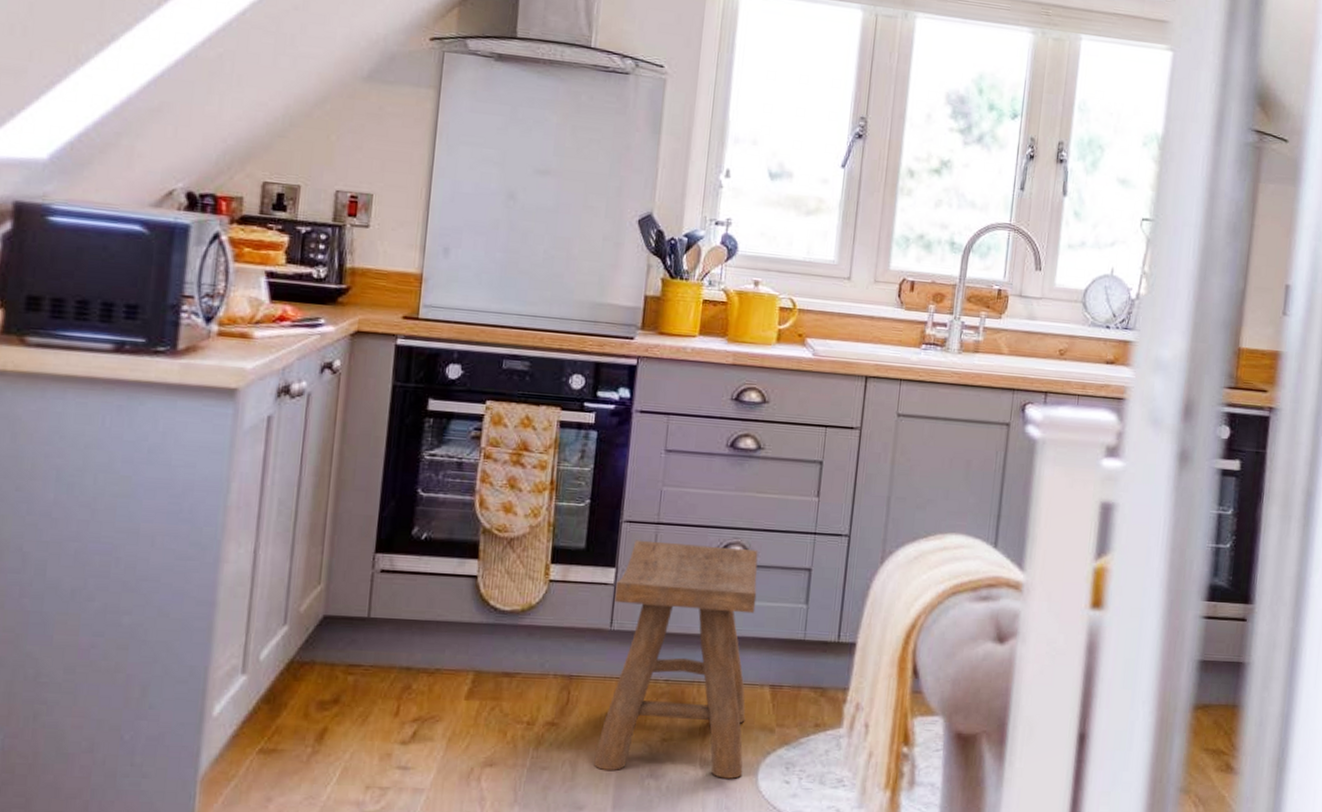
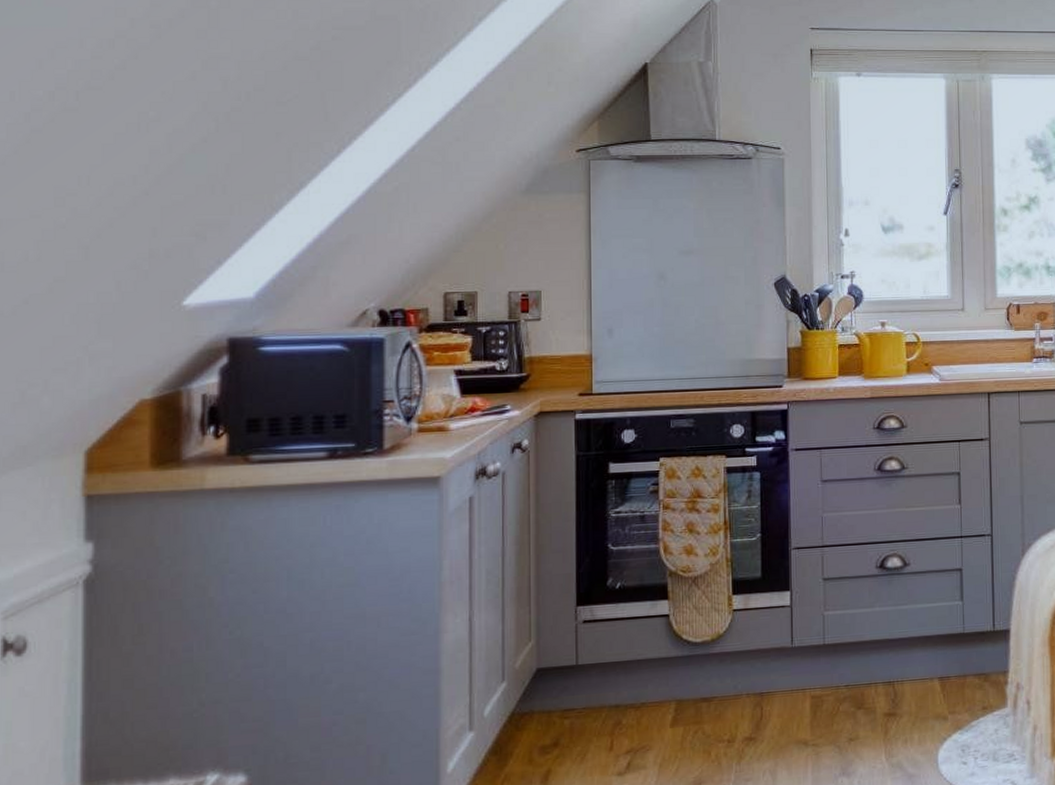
stool: present [594,540,759,779] -> none [791,559,924,775]

